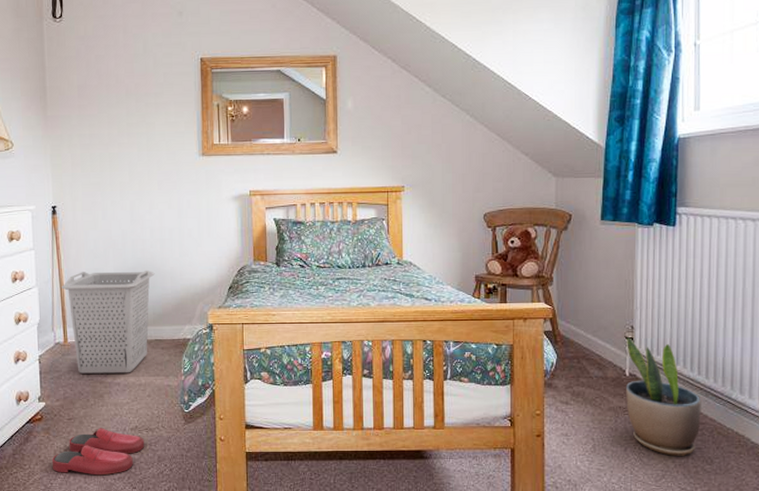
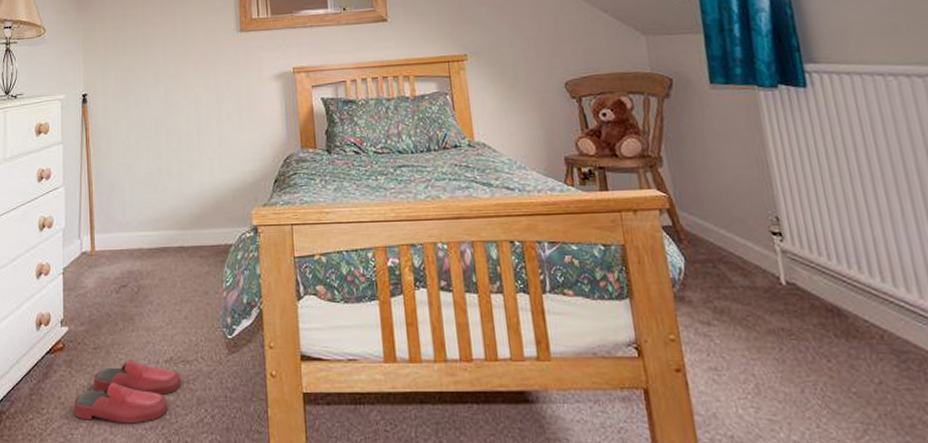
laundry basket: present [62,270,155,374] -> none [90,162,191,290]
potted plant: present [626,337,701,457] -> none [773,232,903,402]

